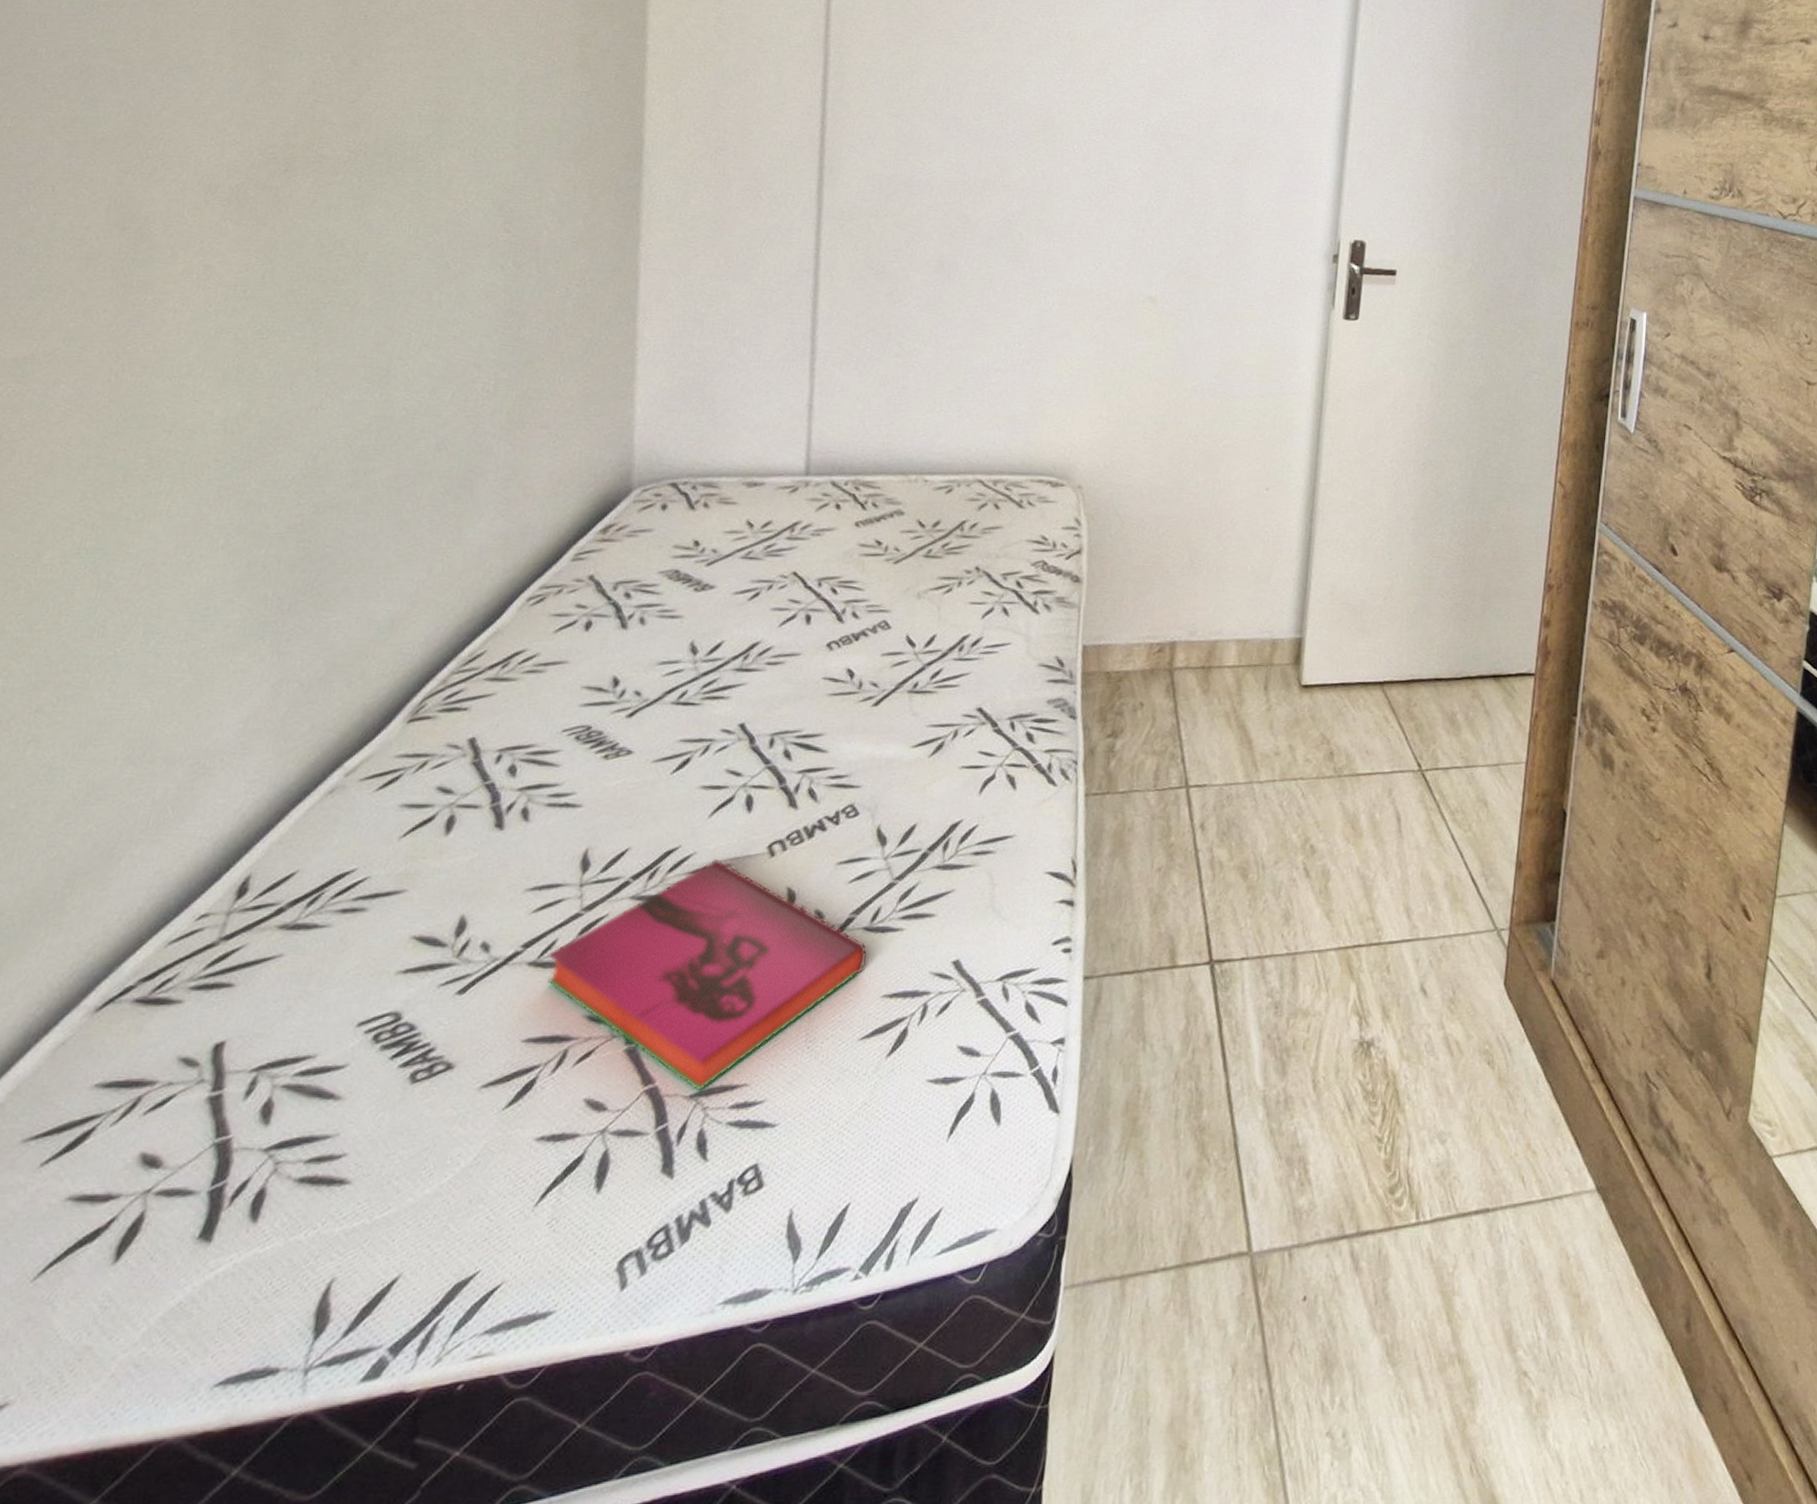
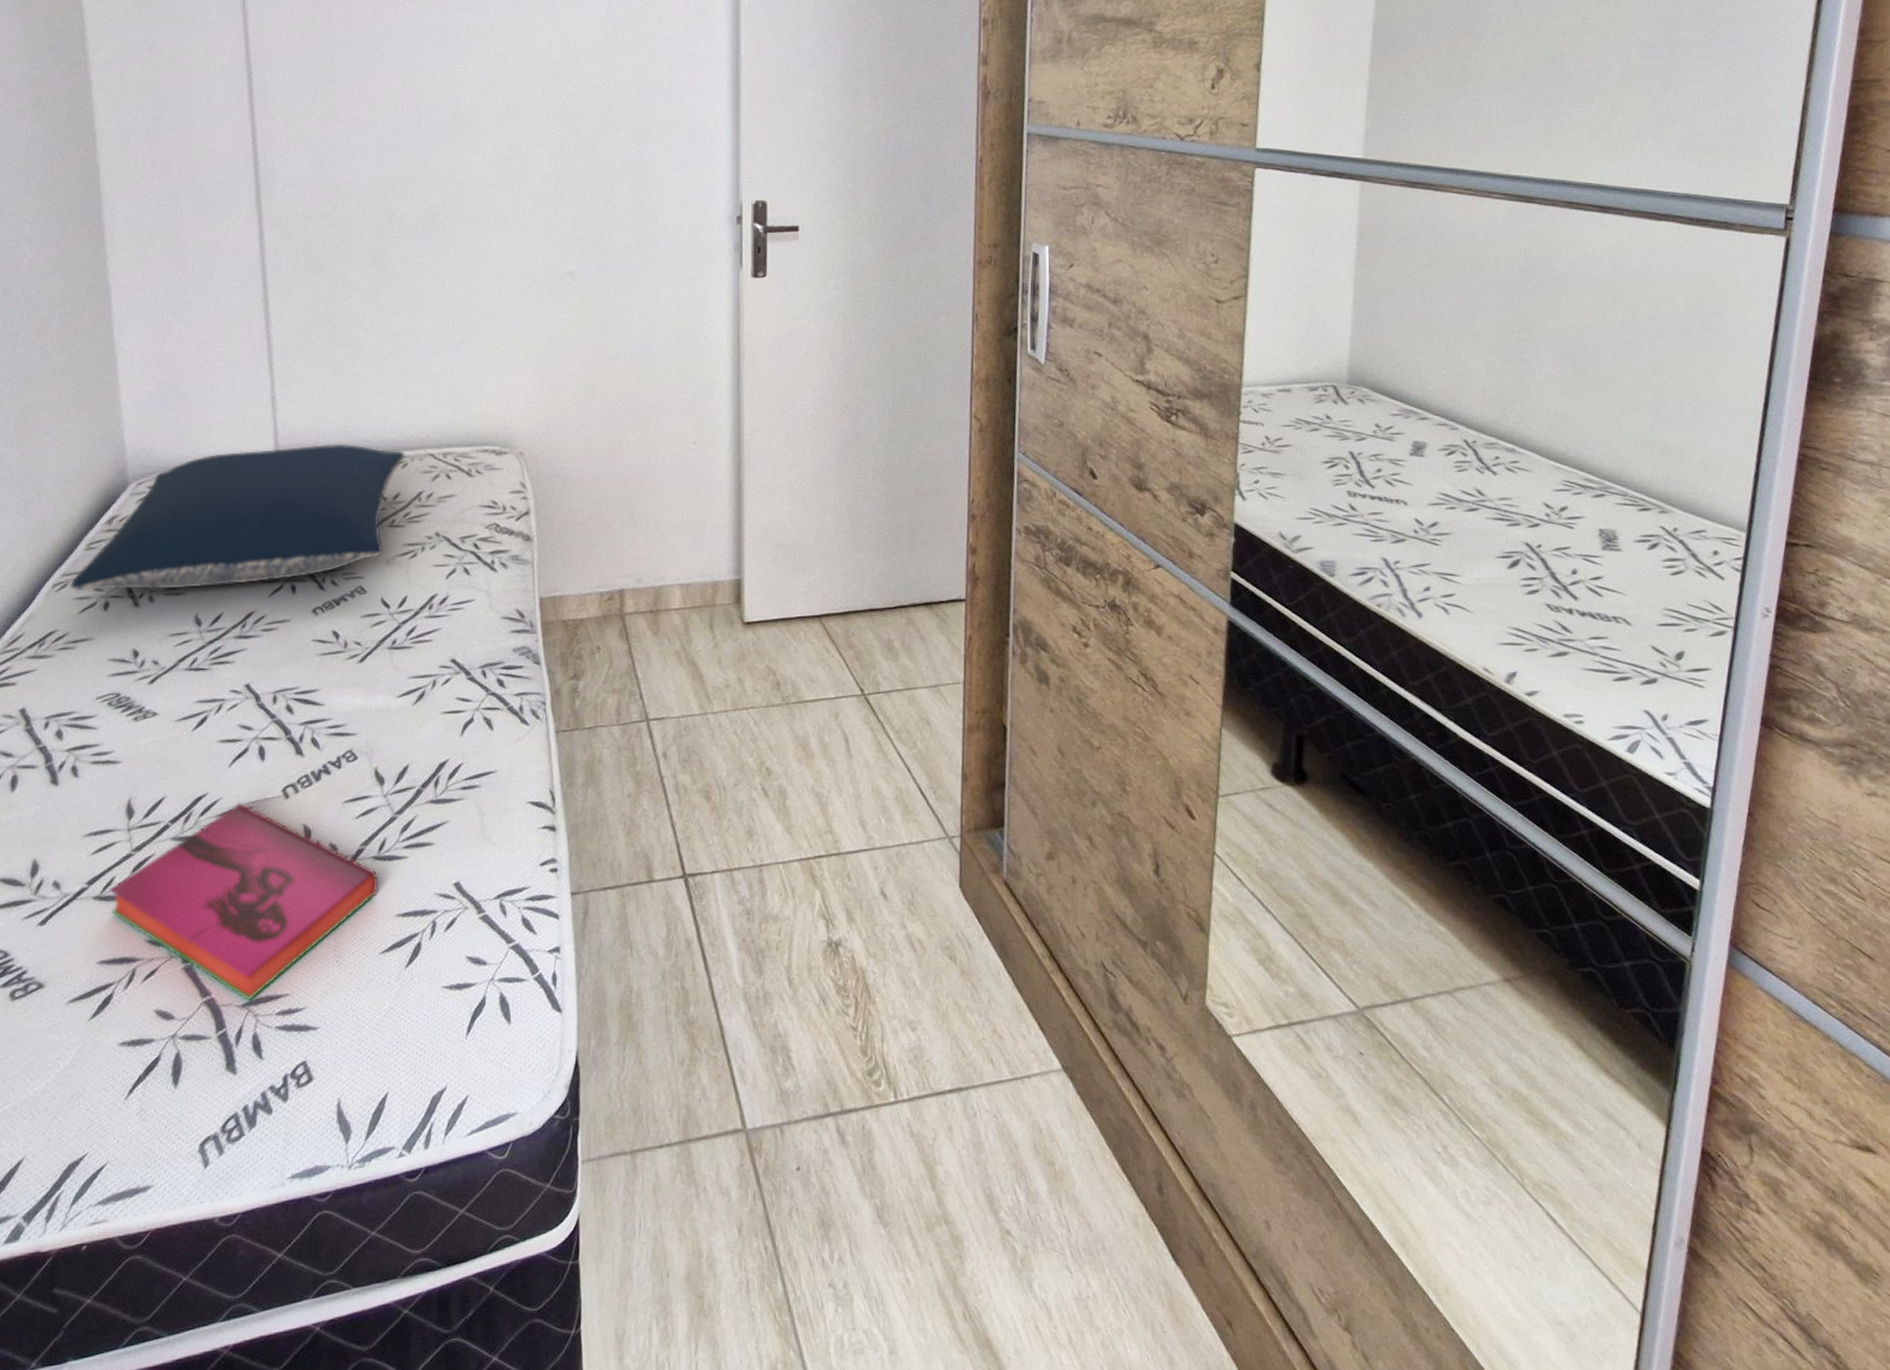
pillow: none [548,461,952,612] -> present [70,443,405,592]

